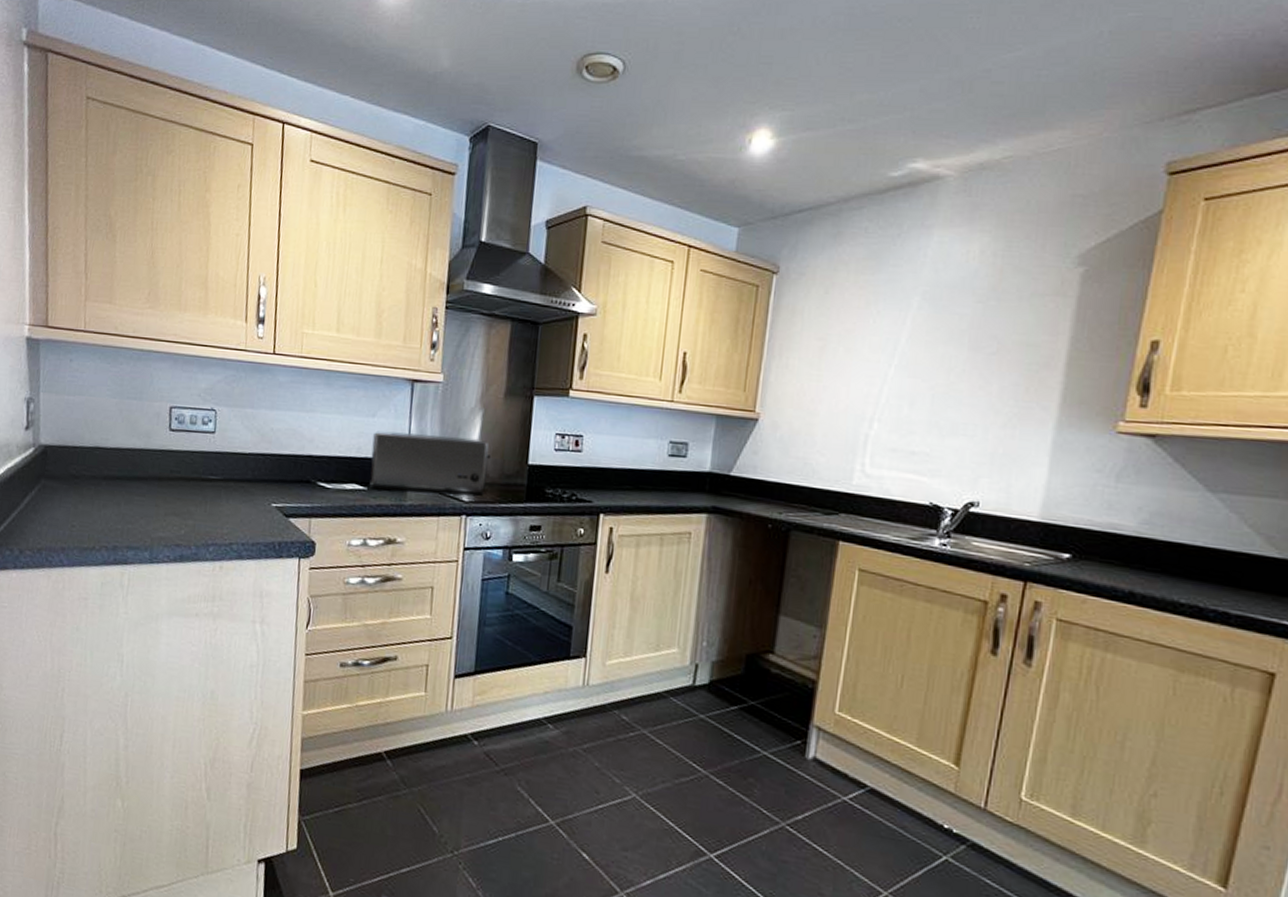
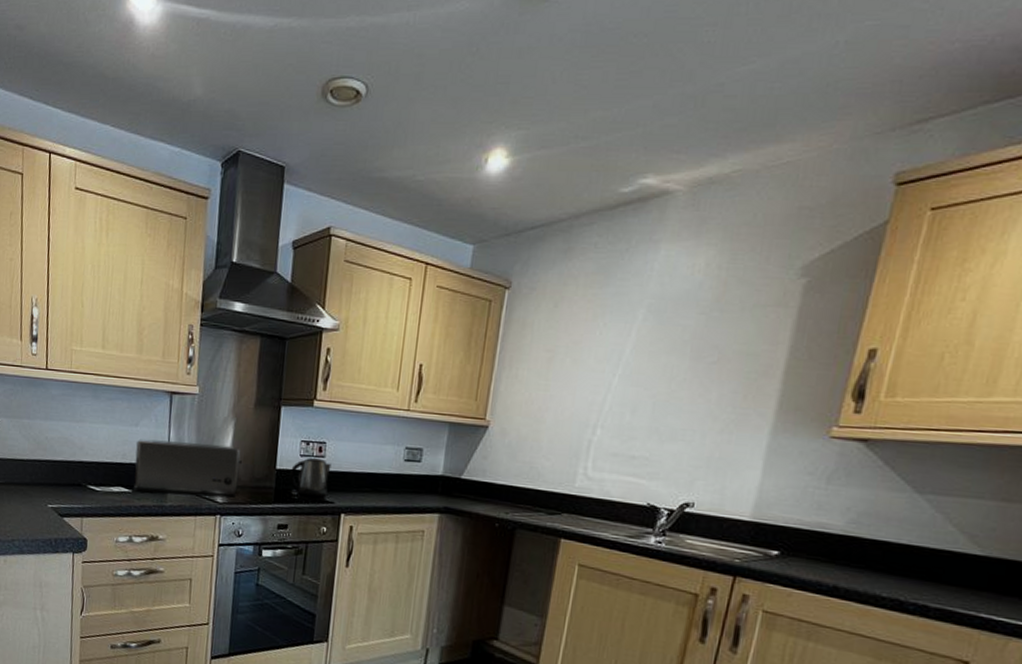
kettle: none [542,451,589,502] -> present [289,457,332,503]

